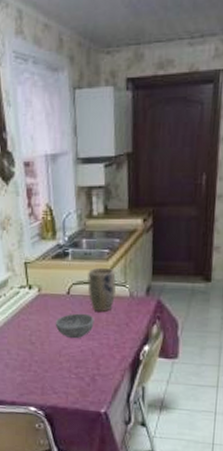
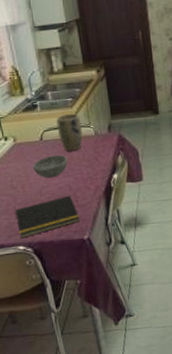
notepad: none [30,360,98,399] -> present [14,195,79,239]

